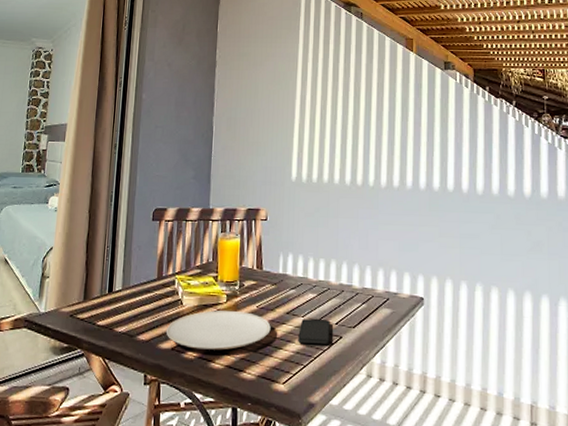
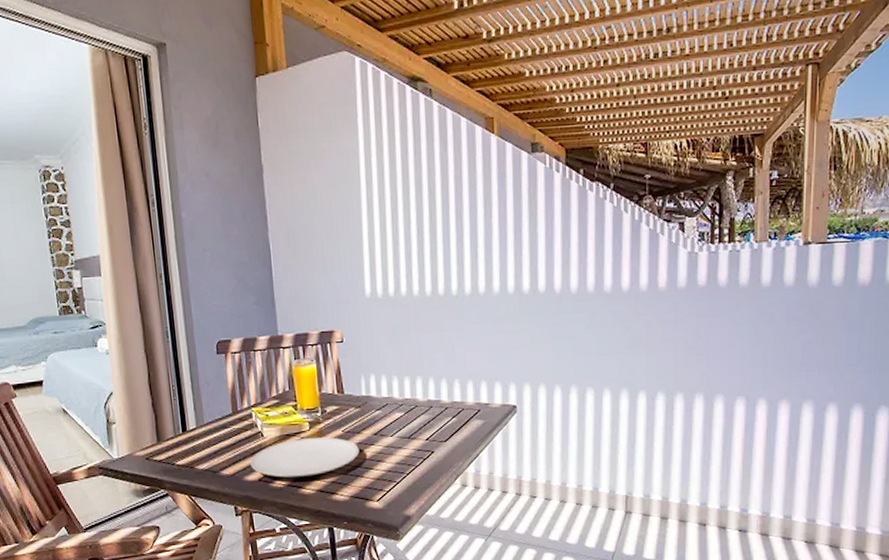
mobile phone: present [298,319,330,345] -> none [388,437,422,463]

